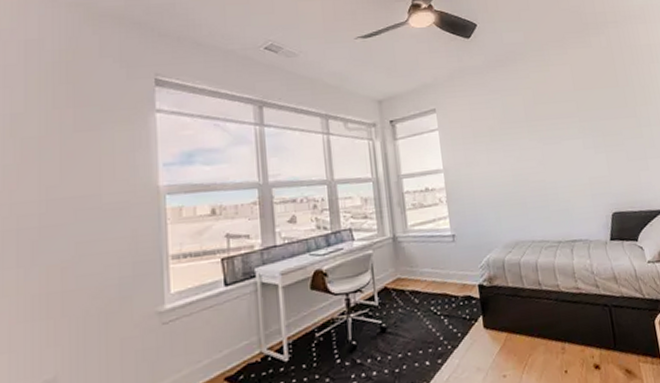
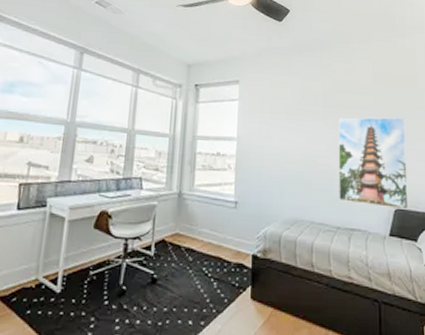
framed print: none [544,119,625,215] -> present [338,117,409,210]

